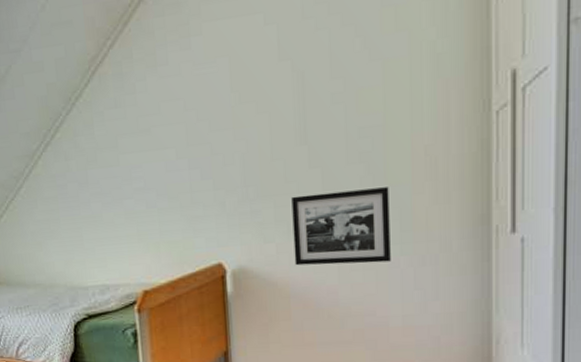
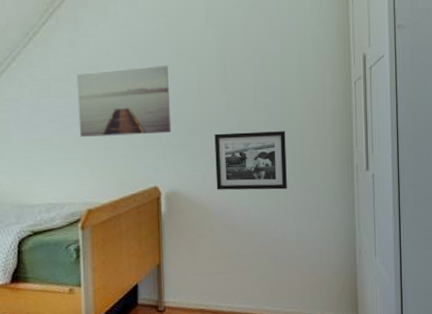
wall art: none [124,116,237,210] -> present [77,65,172,137]

